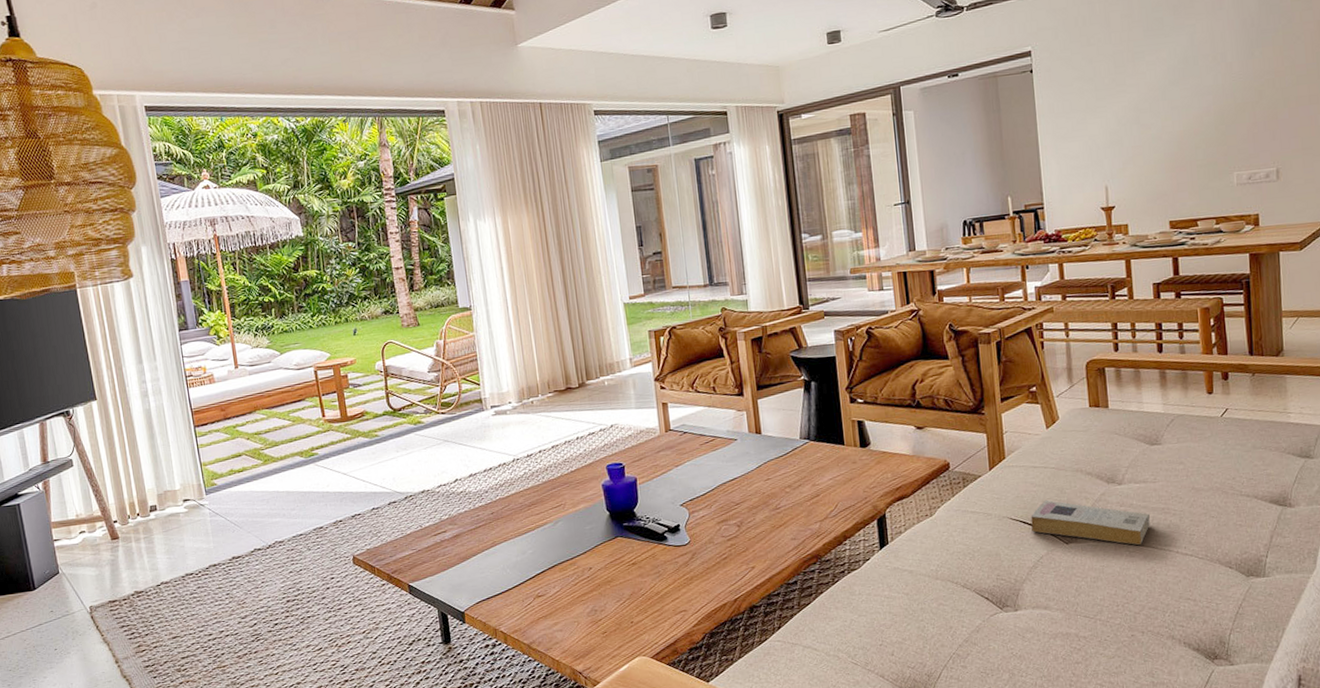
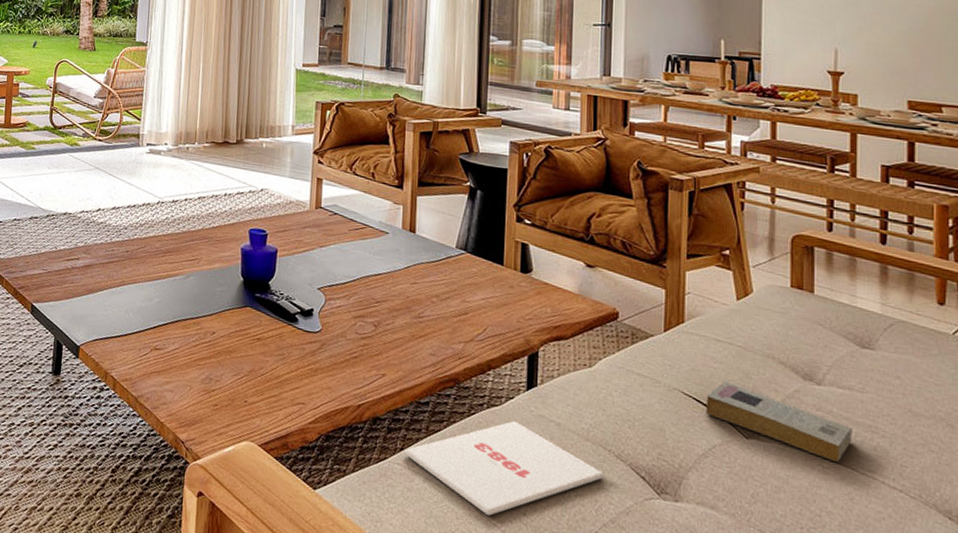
magazine: none [782,578,954,665] -> present [404,421,604,516]

